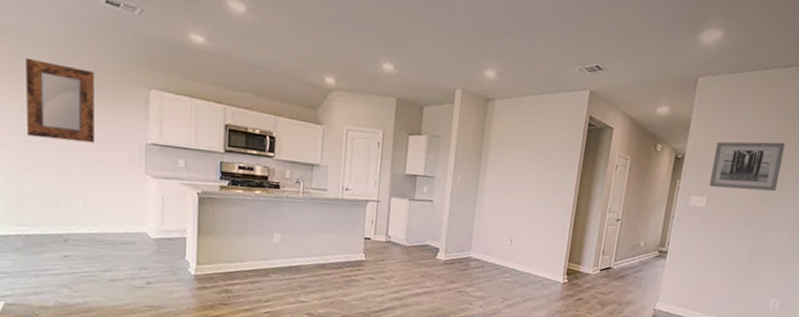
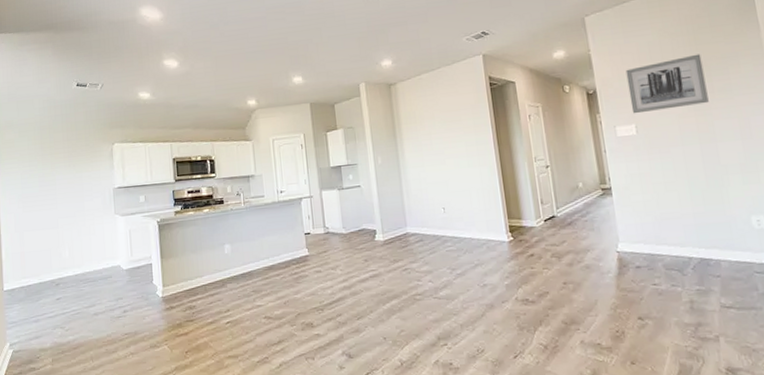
home mirror: present [25,57,95,143] -> none [23,140,75,202]

